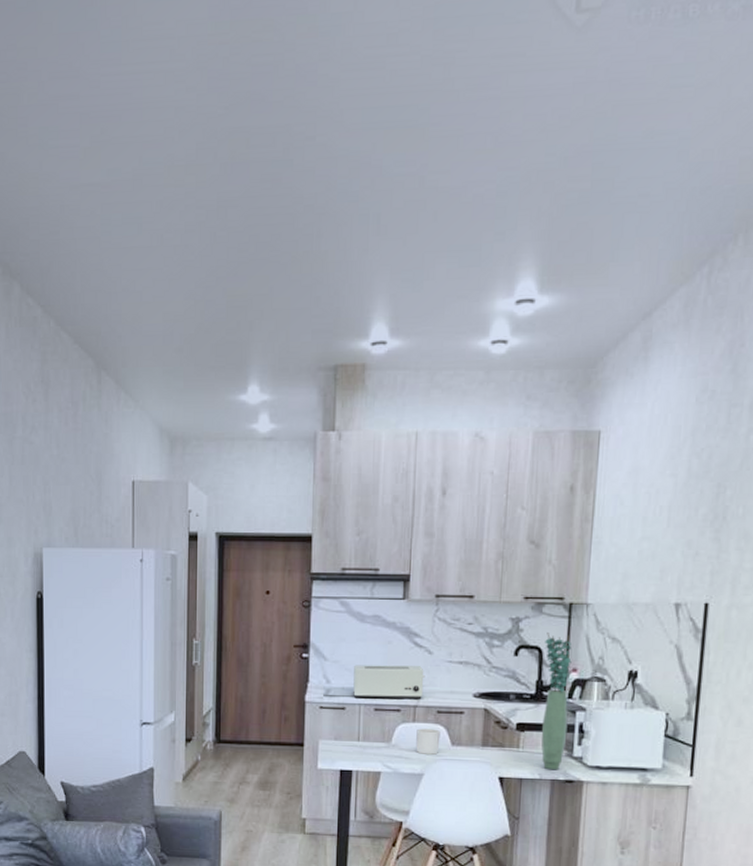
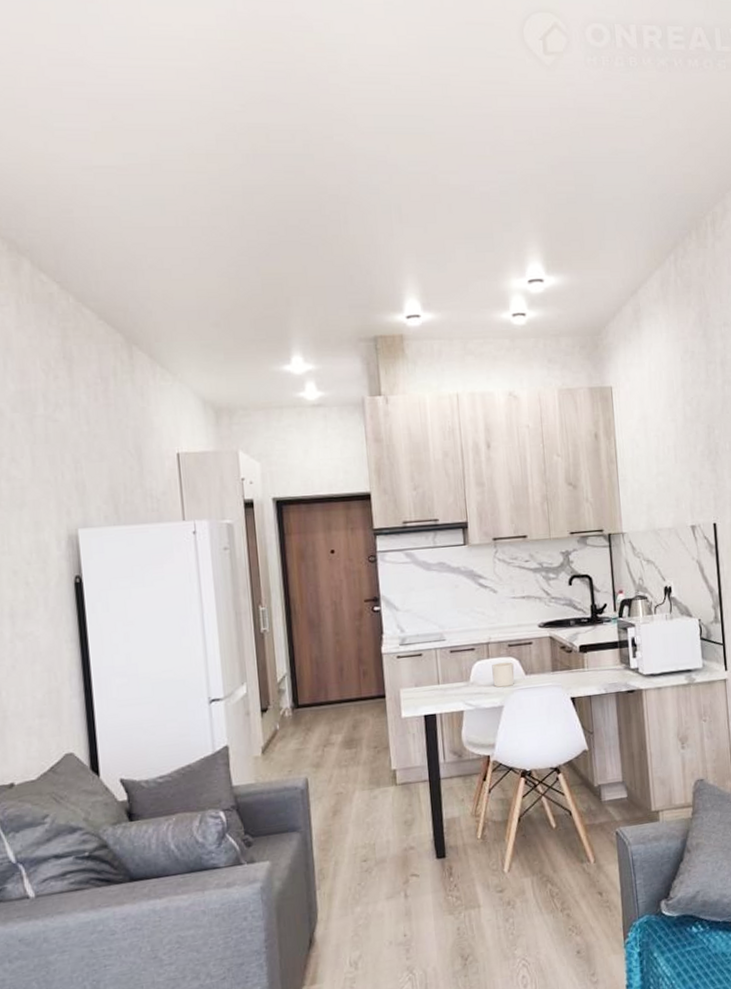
toaster: present [352,665,425,700] -> none [426,605,494,644]
vase: present [541,633,572,771] -> none [593,562,623,684]

